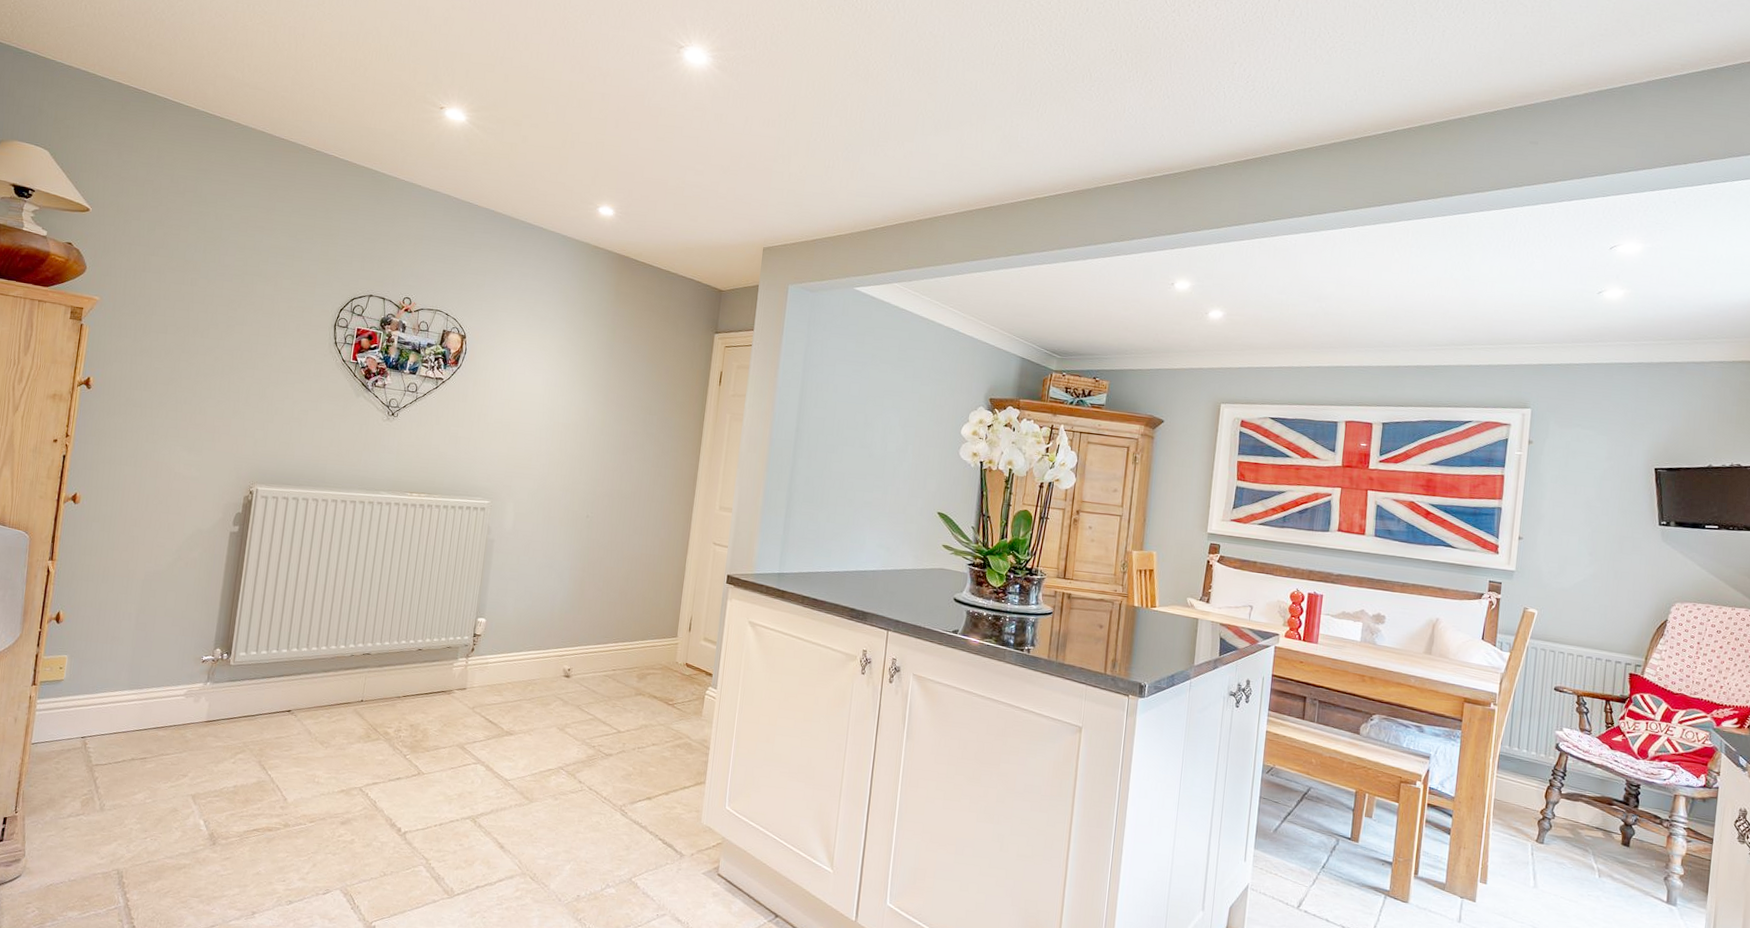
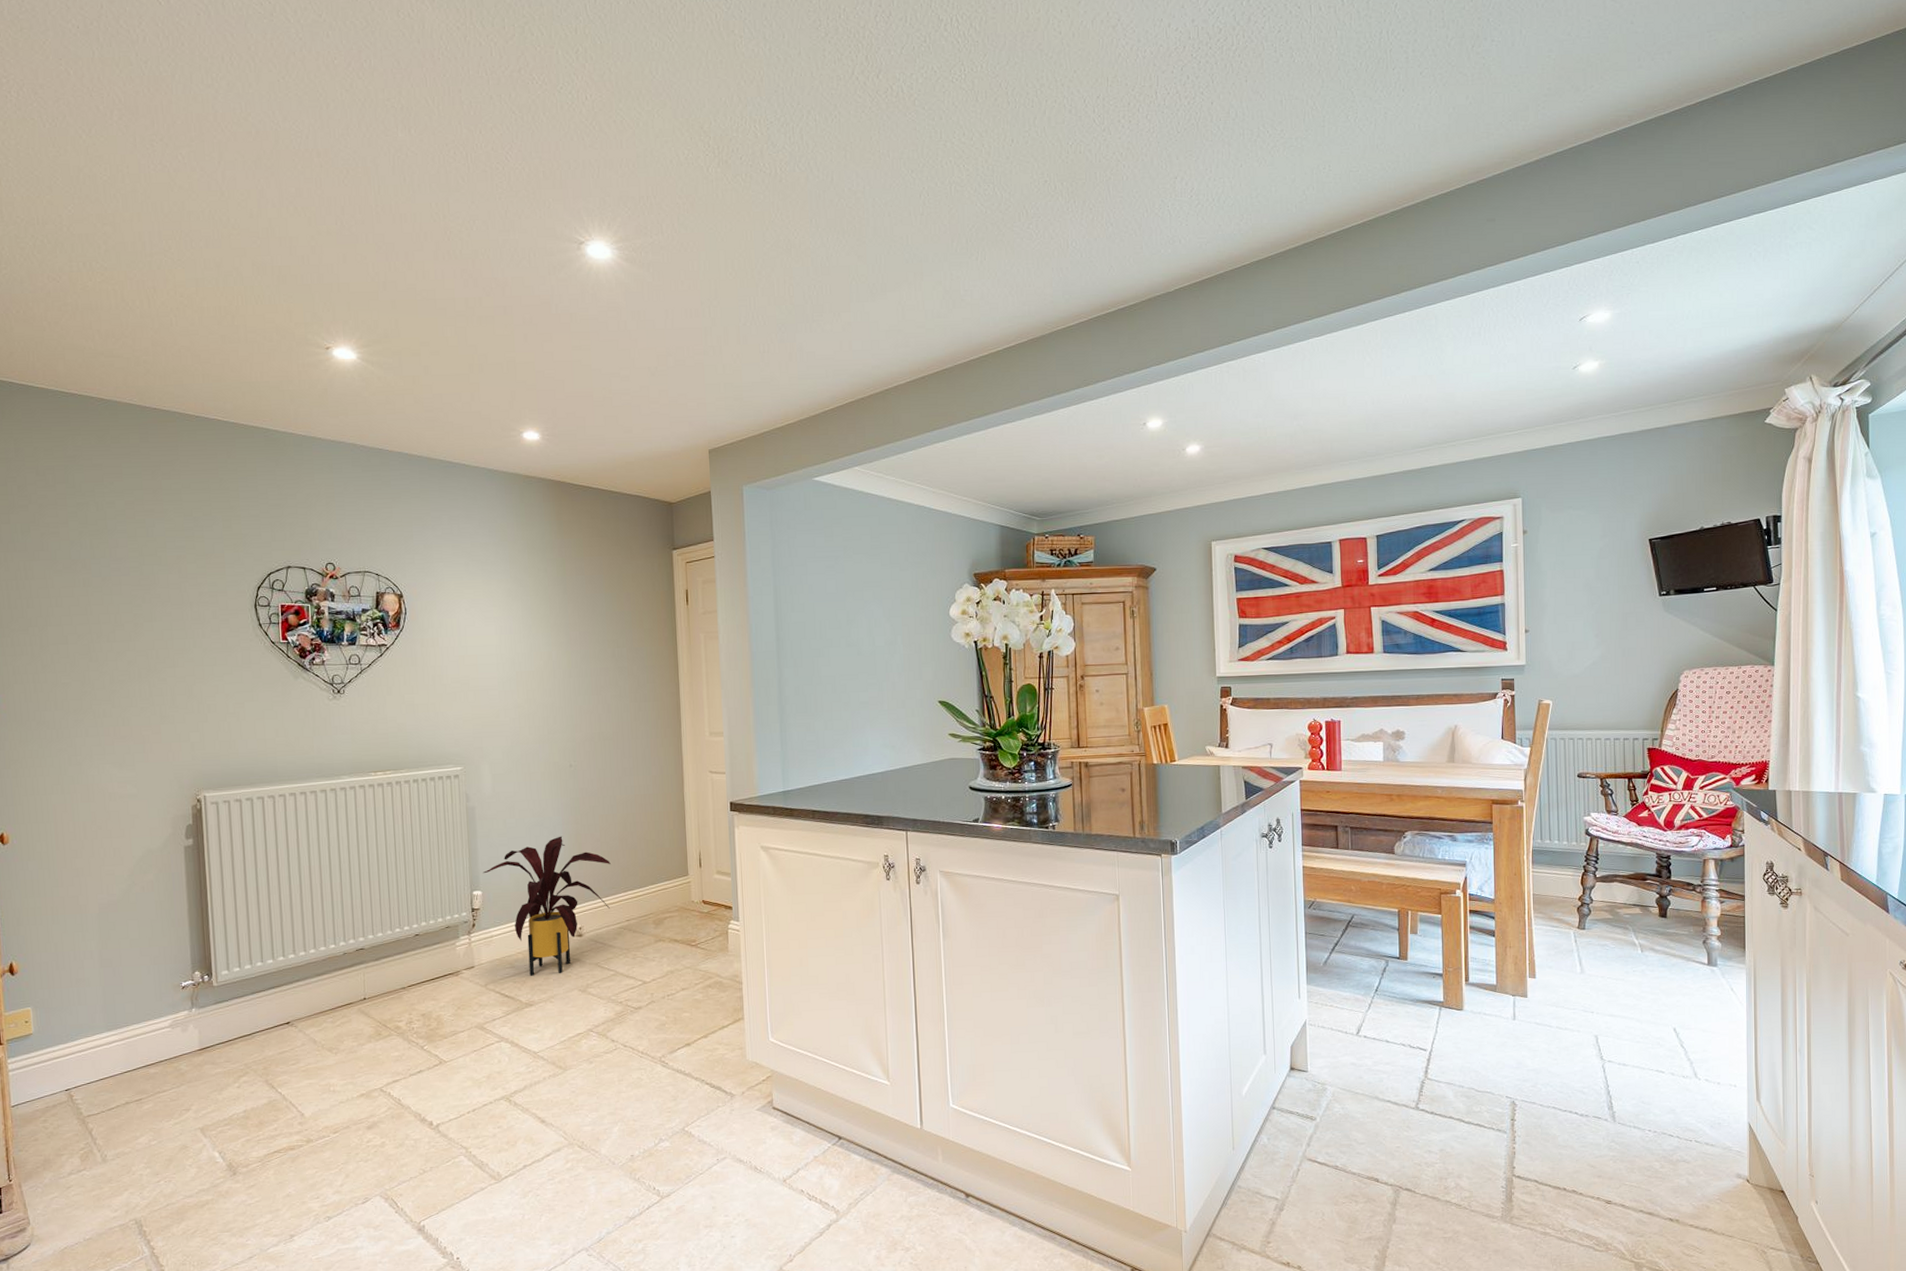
house plant: none [490,580,608,710] -> present [483,836,611,976]

